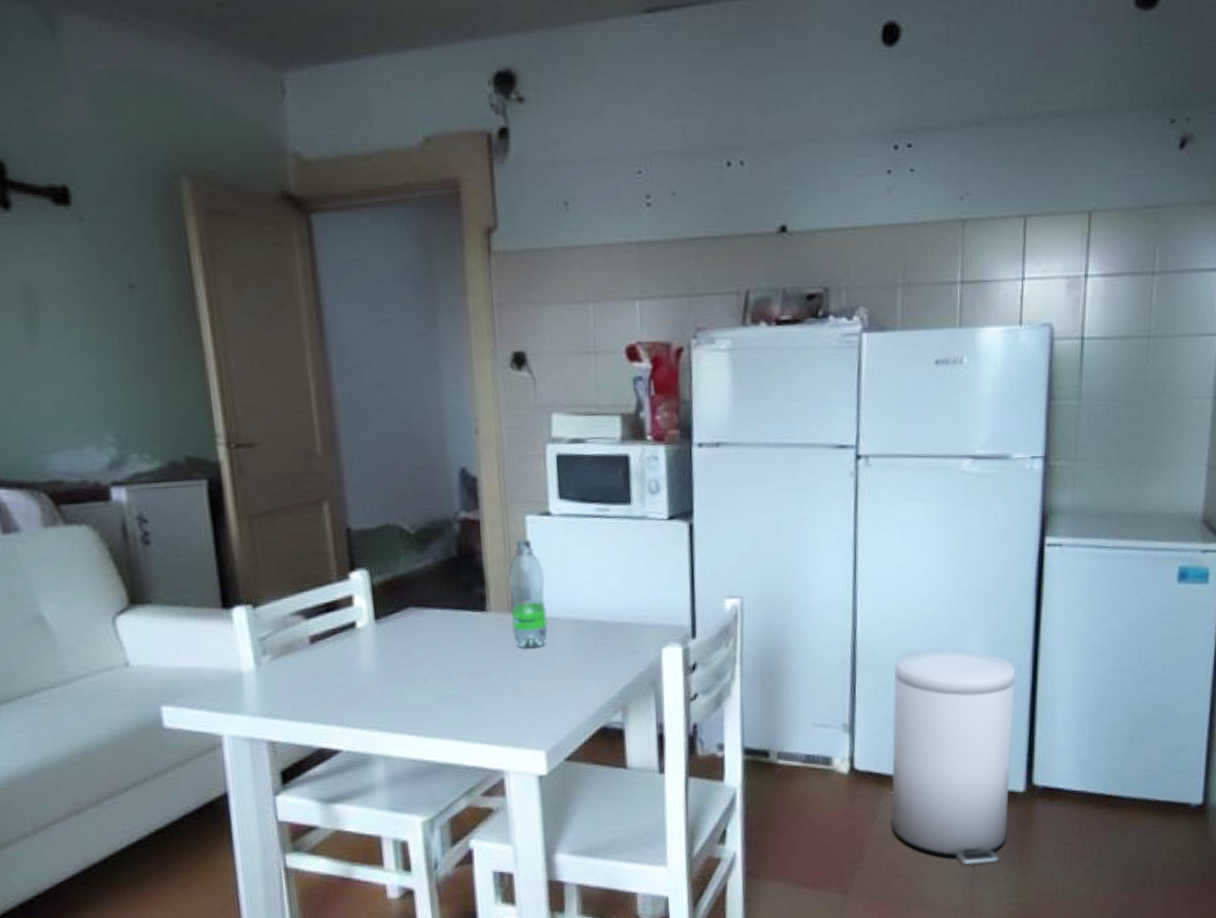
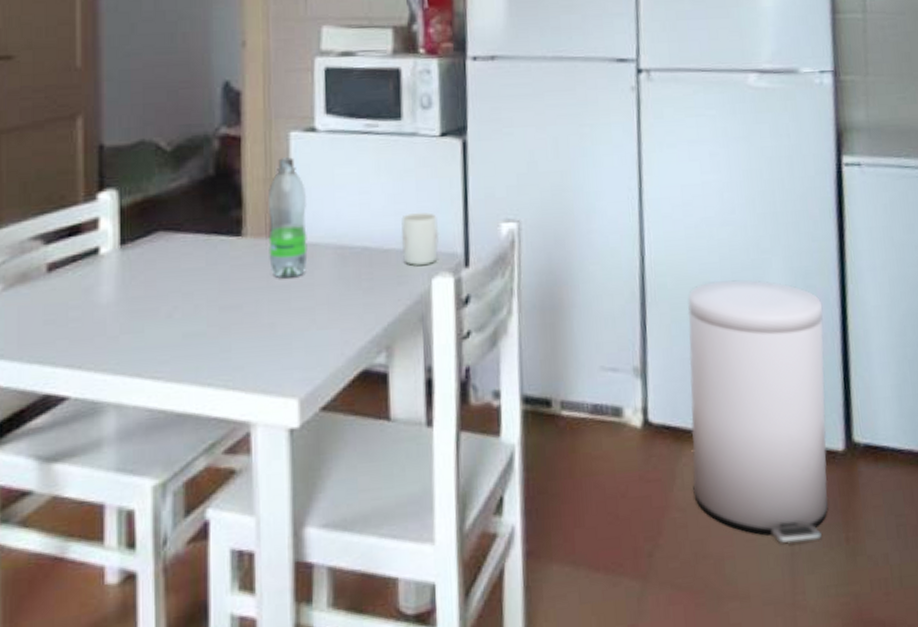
mug: none [633,590,668,638] -> present [401,212,440,267]

